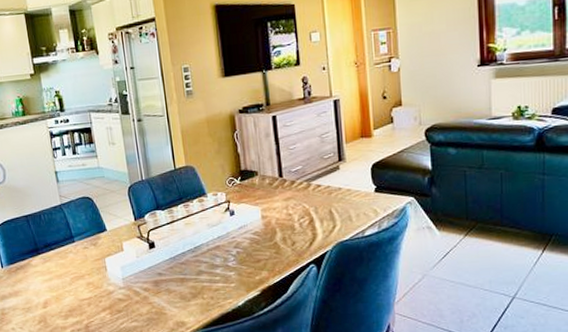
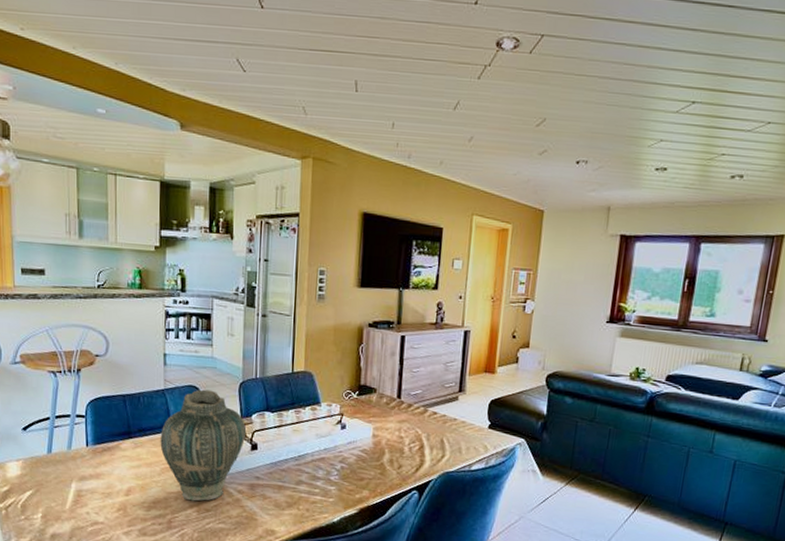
vase: none [64,198,143,305] -> present [160,389,247,501]

